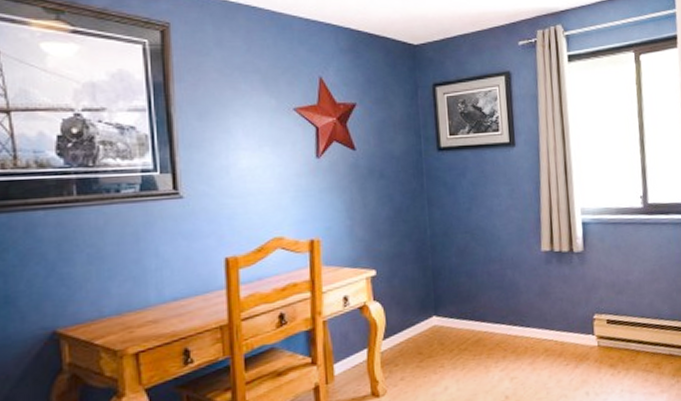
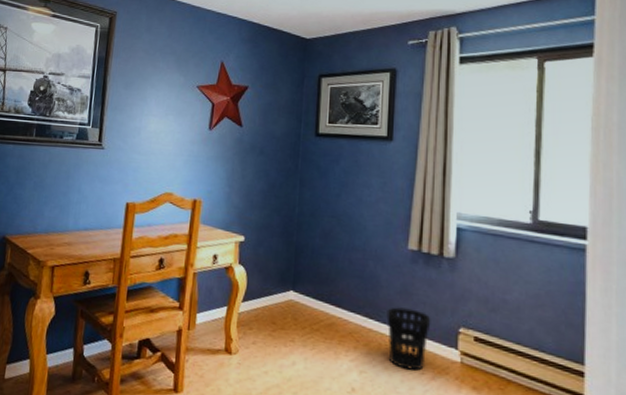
wastebasket: none [529,307,569,365] -> present [386,307,431,371]

